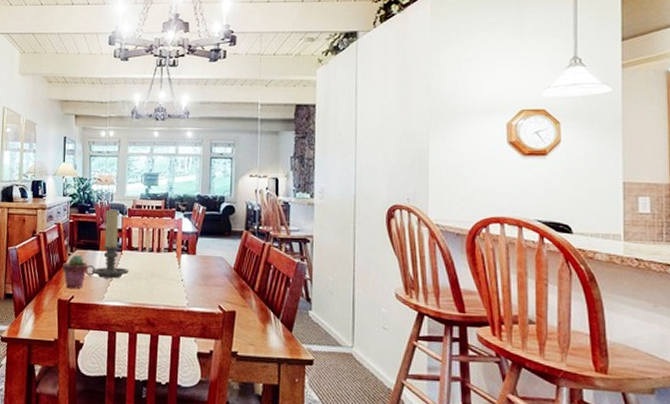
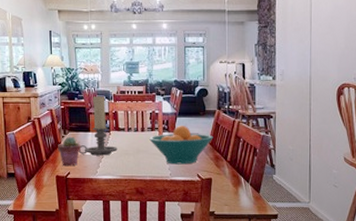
fruit bowl: none [165,246,239,293] -> present [149,125,213,165]

